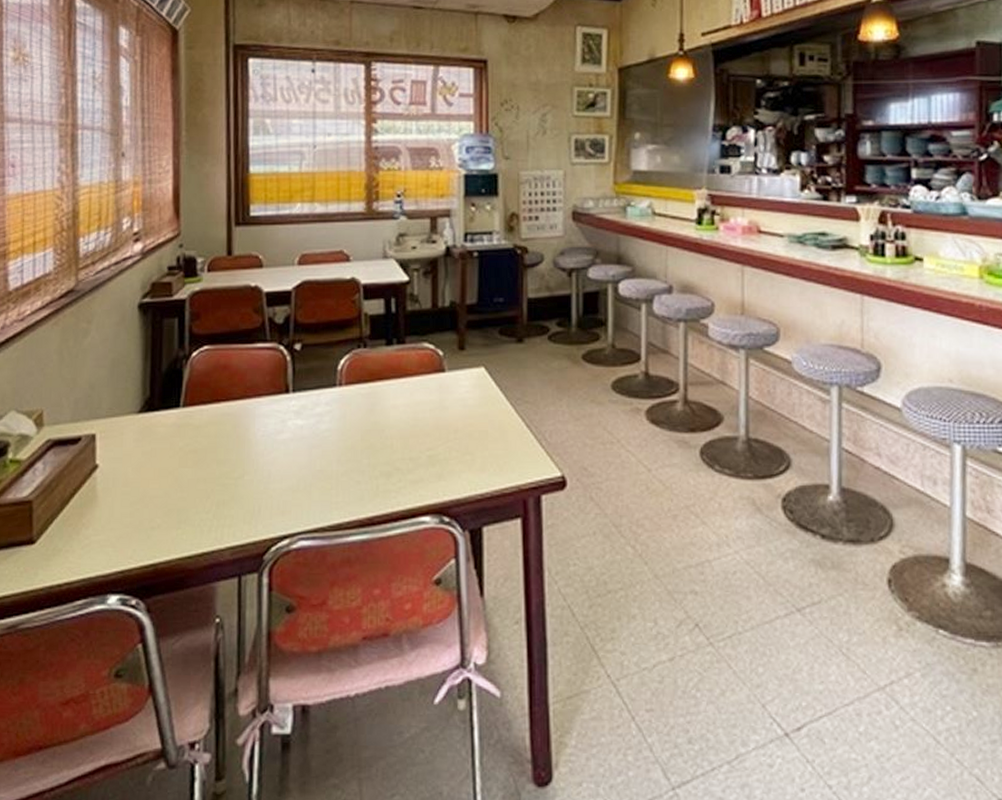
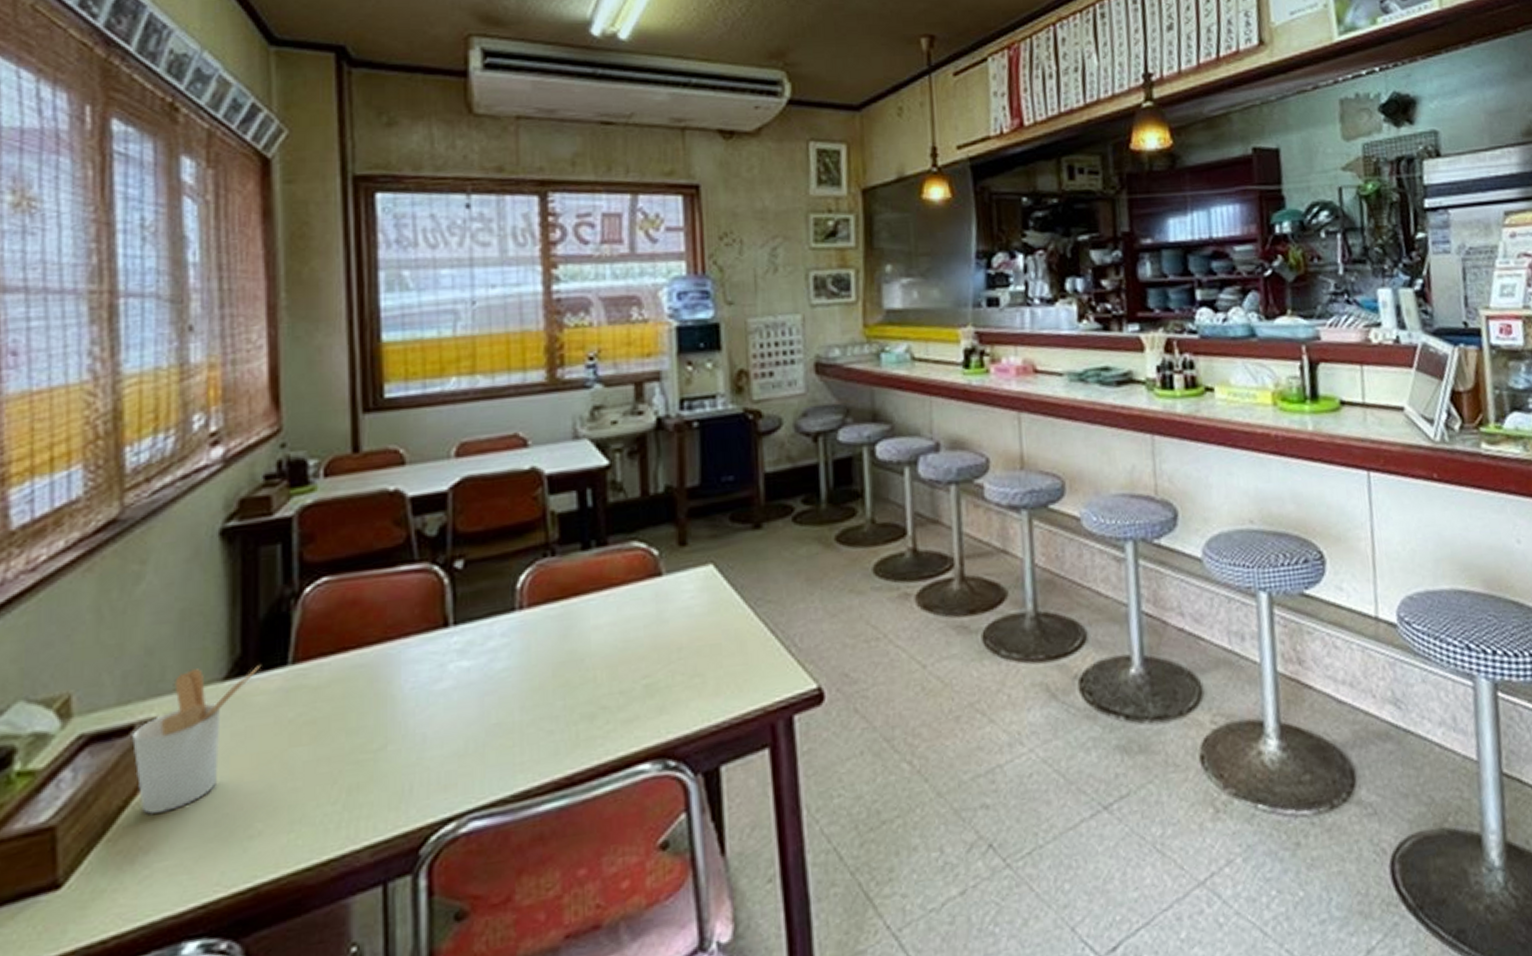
utensil holder: none [80,403,163,501] -> present [132,665,262,814]

